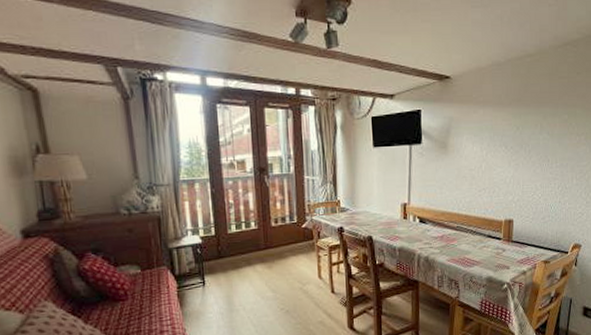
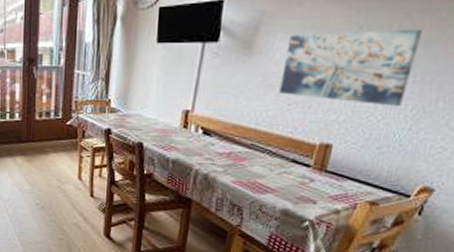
wall art: none [471,127,555,186] -> present [279,28,422,107]

